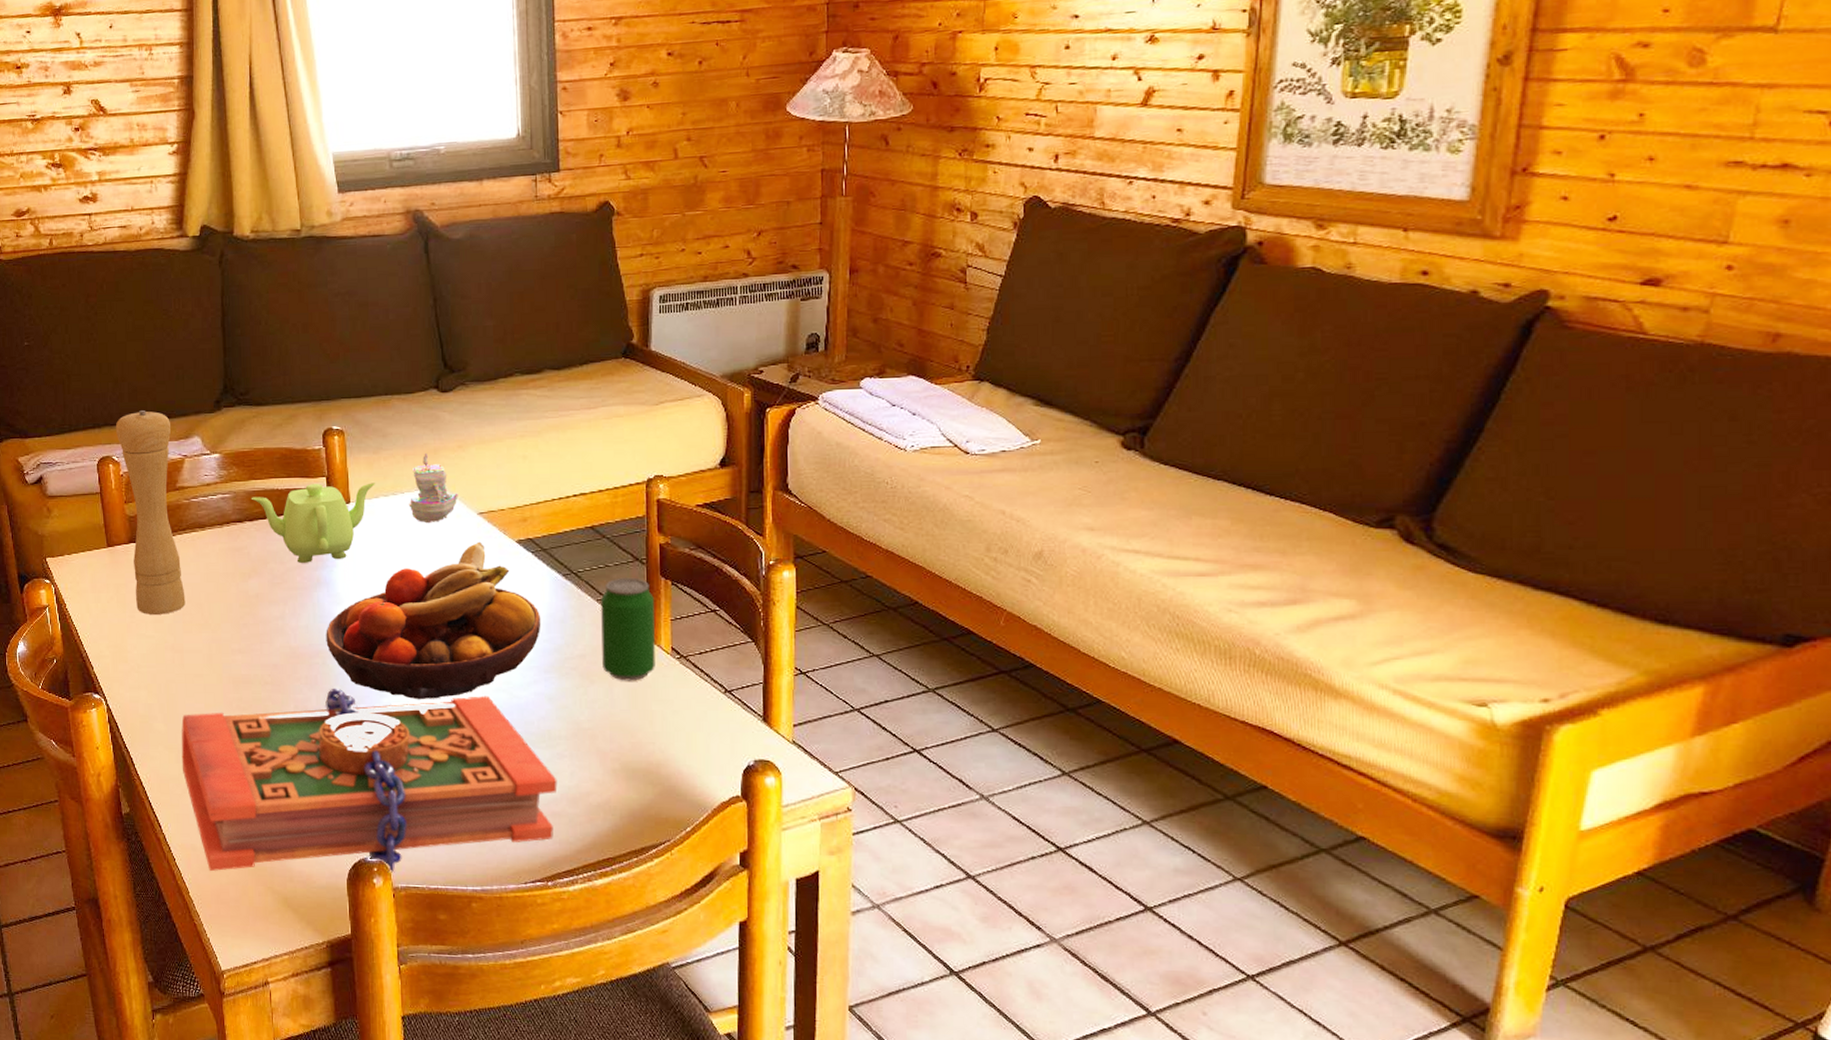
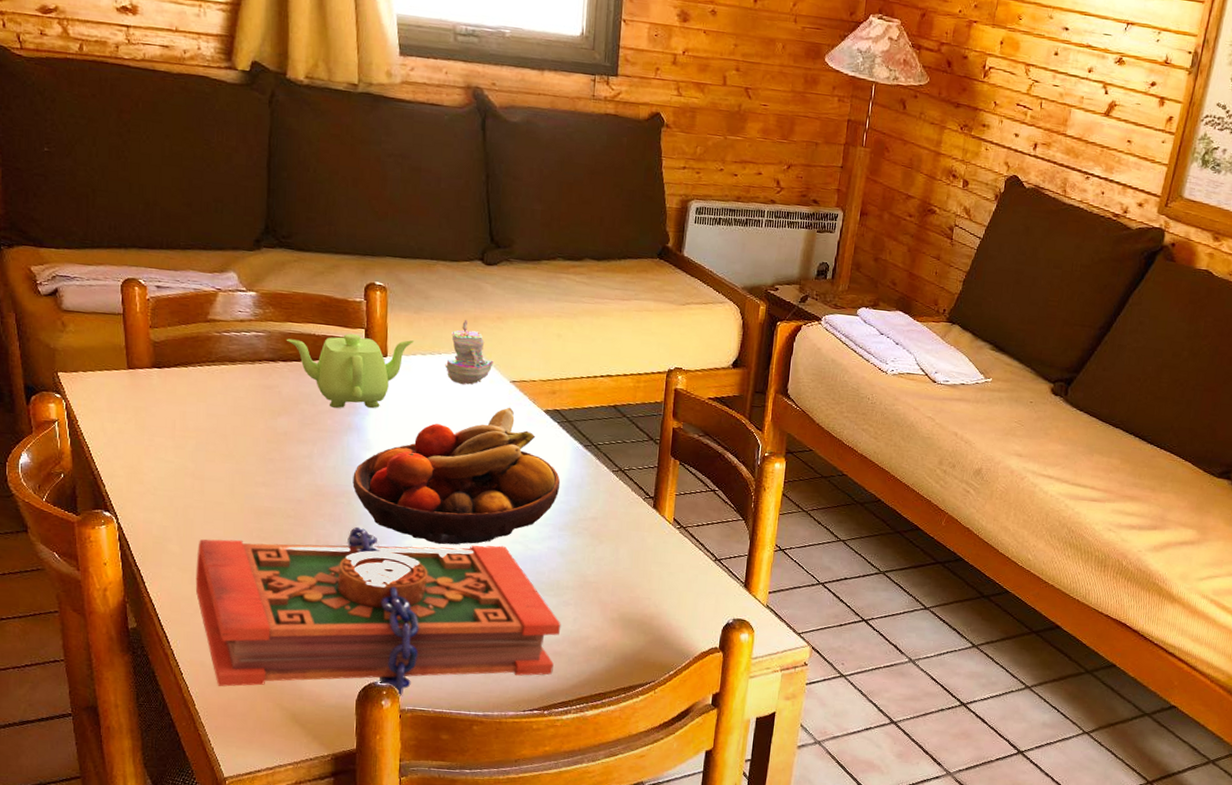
pepper mill: present [115,410,186,614] -> none [144,237,210,442]
beverage can: present [600,577,655,681] -> none [611,453,664,545]

